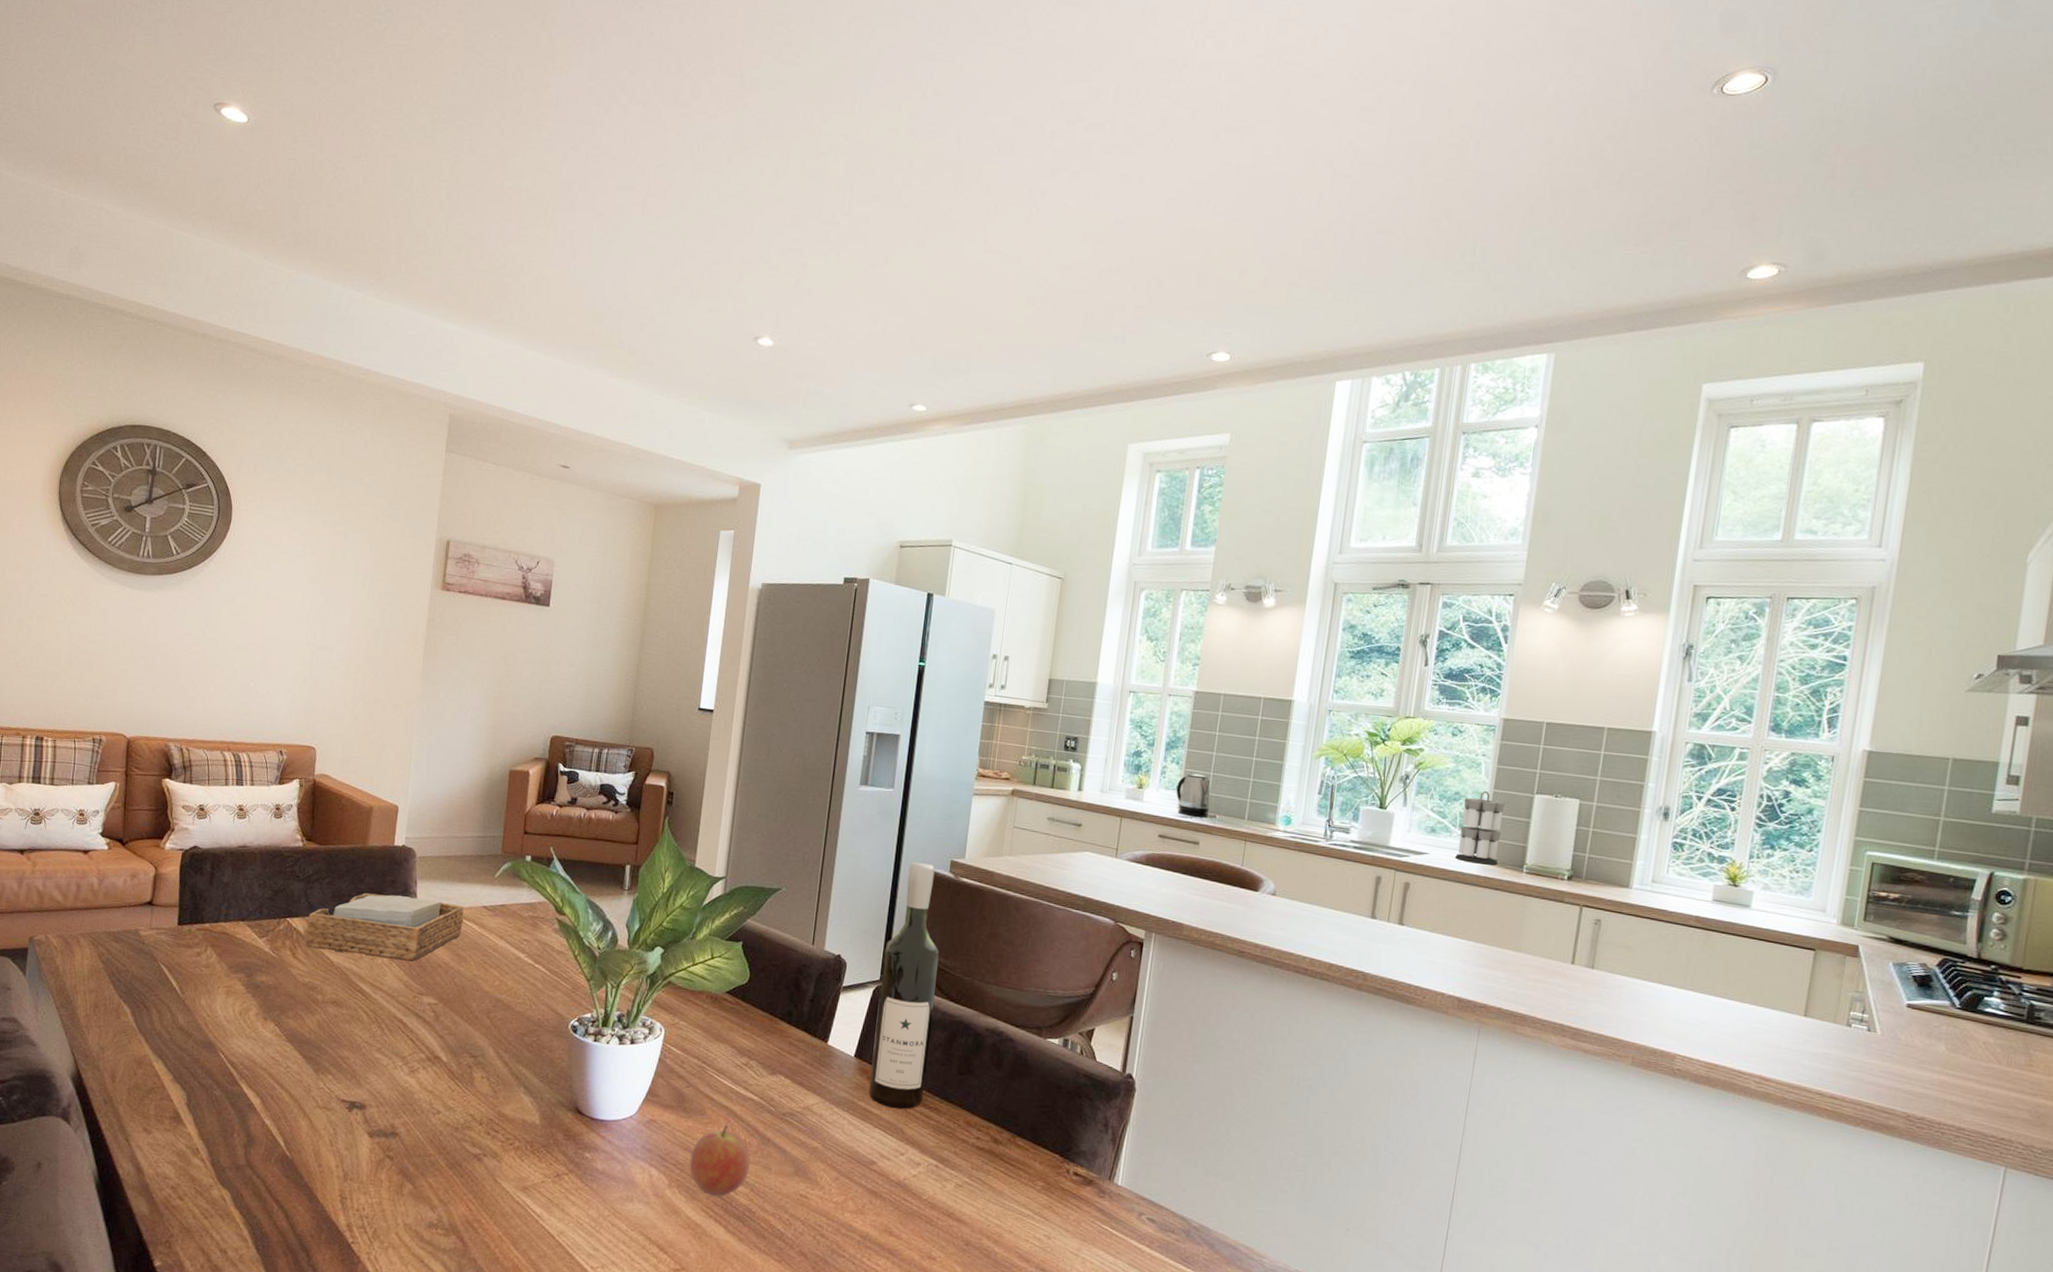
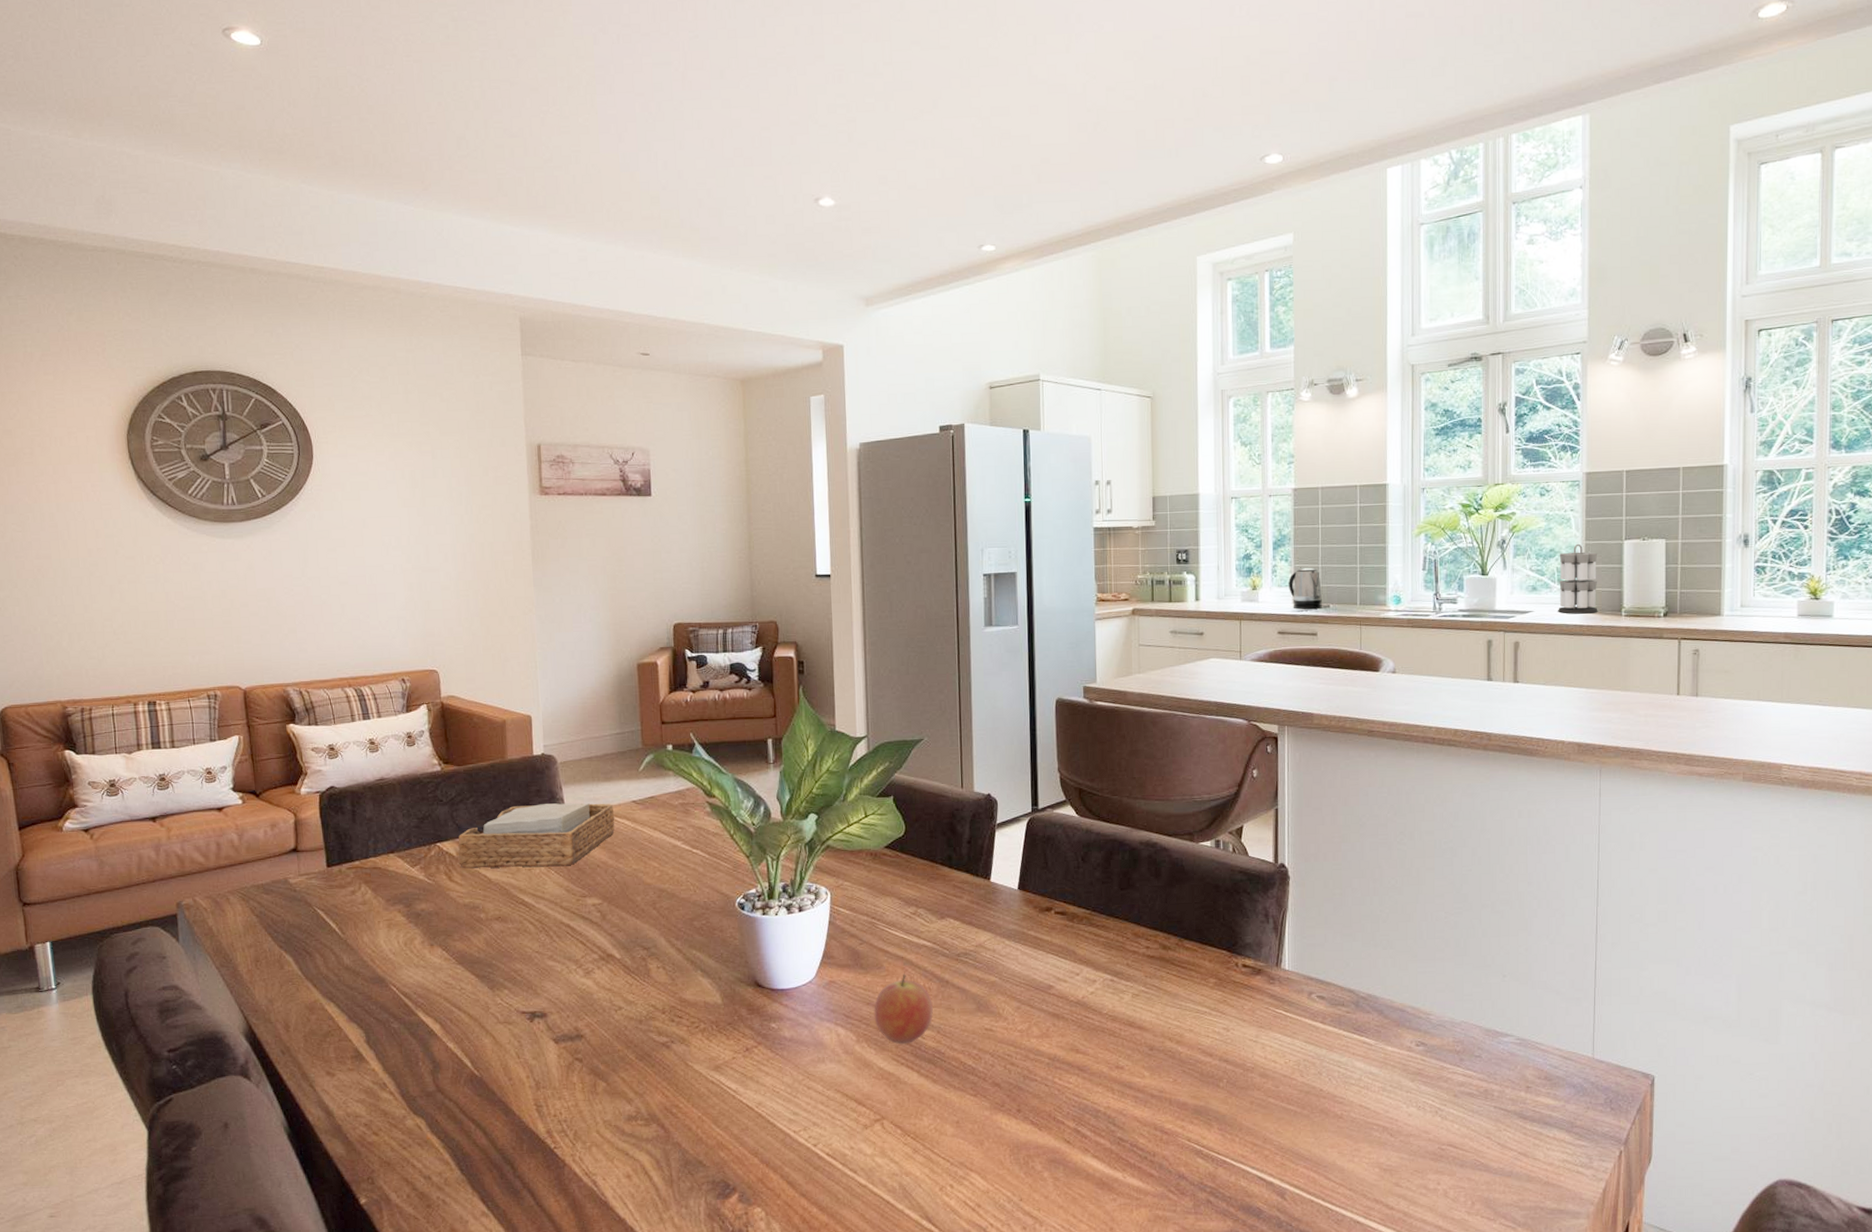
bottle: present [868,861,940,1110] -> none [1032,692,1090,933]

